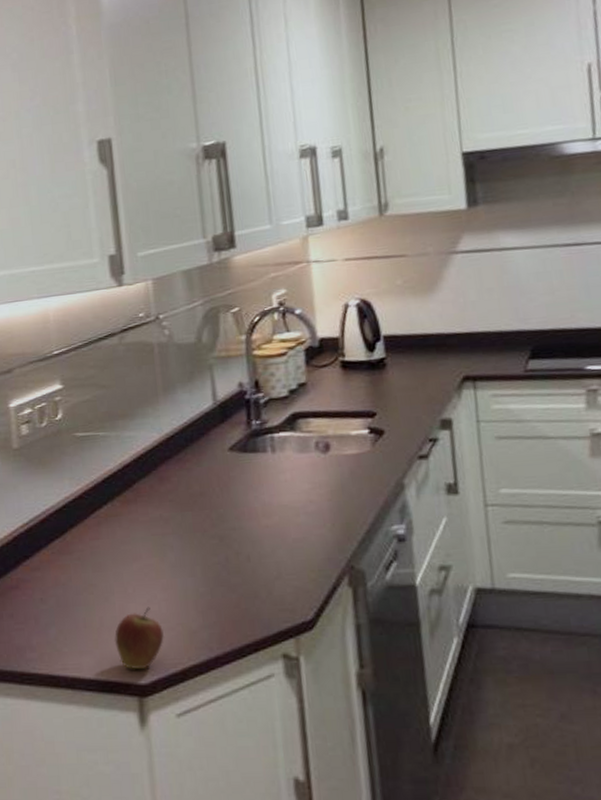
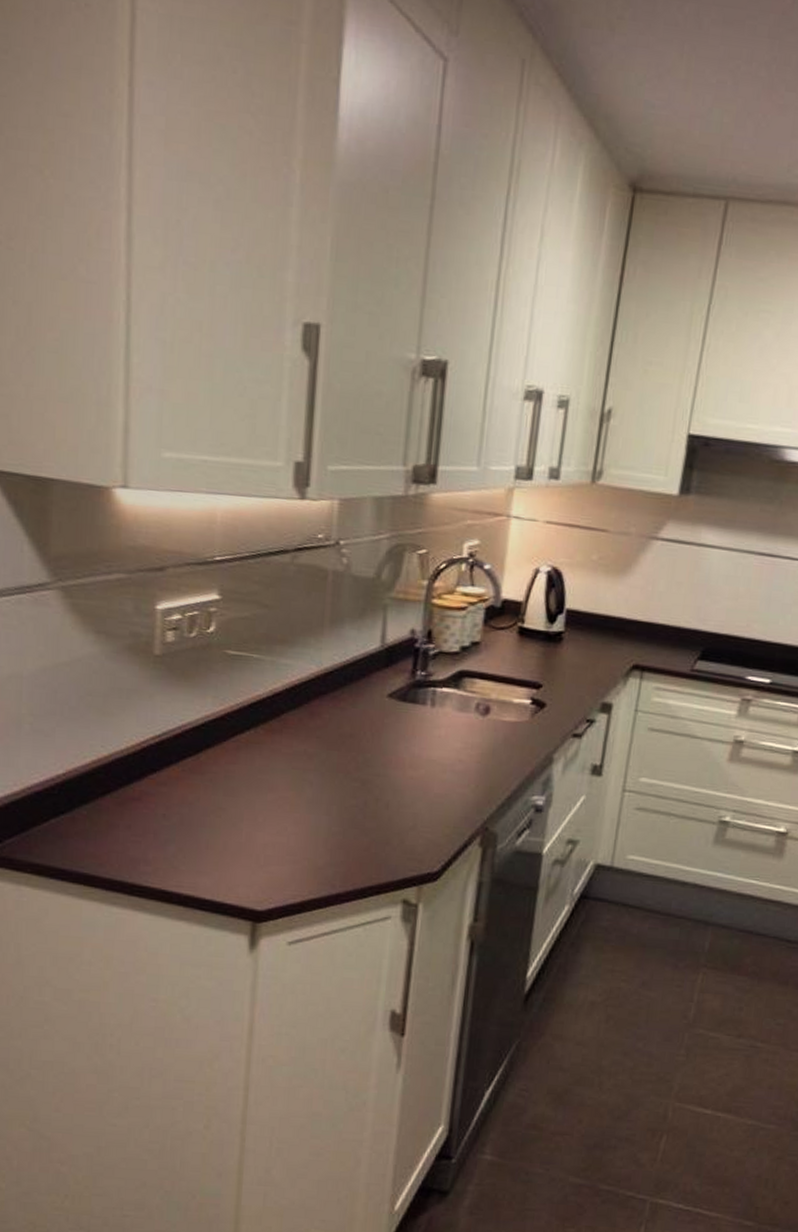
fruit: present [114,607,164,670] -> none [235,838,288,897]

